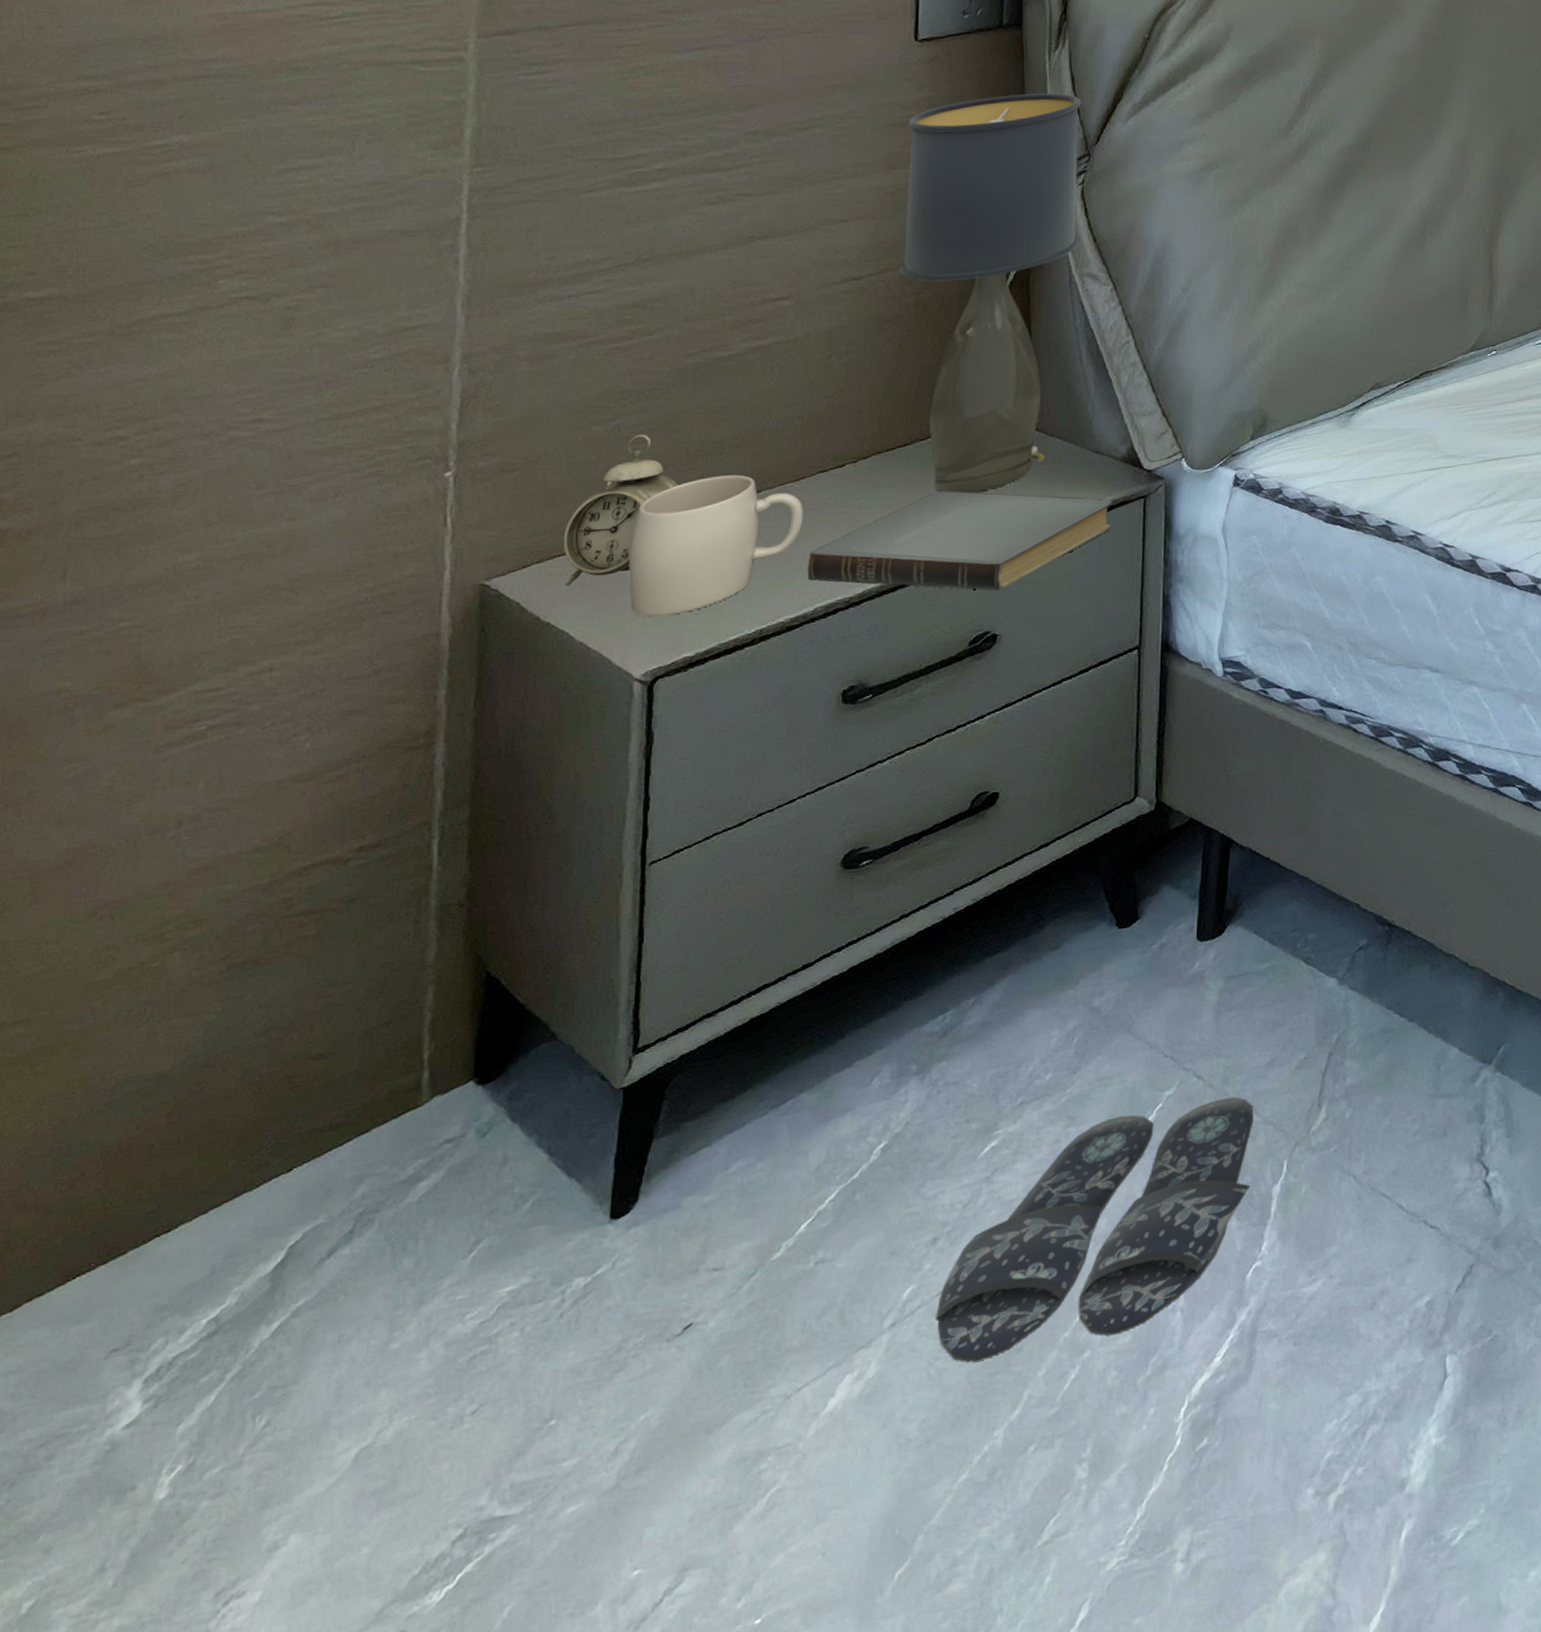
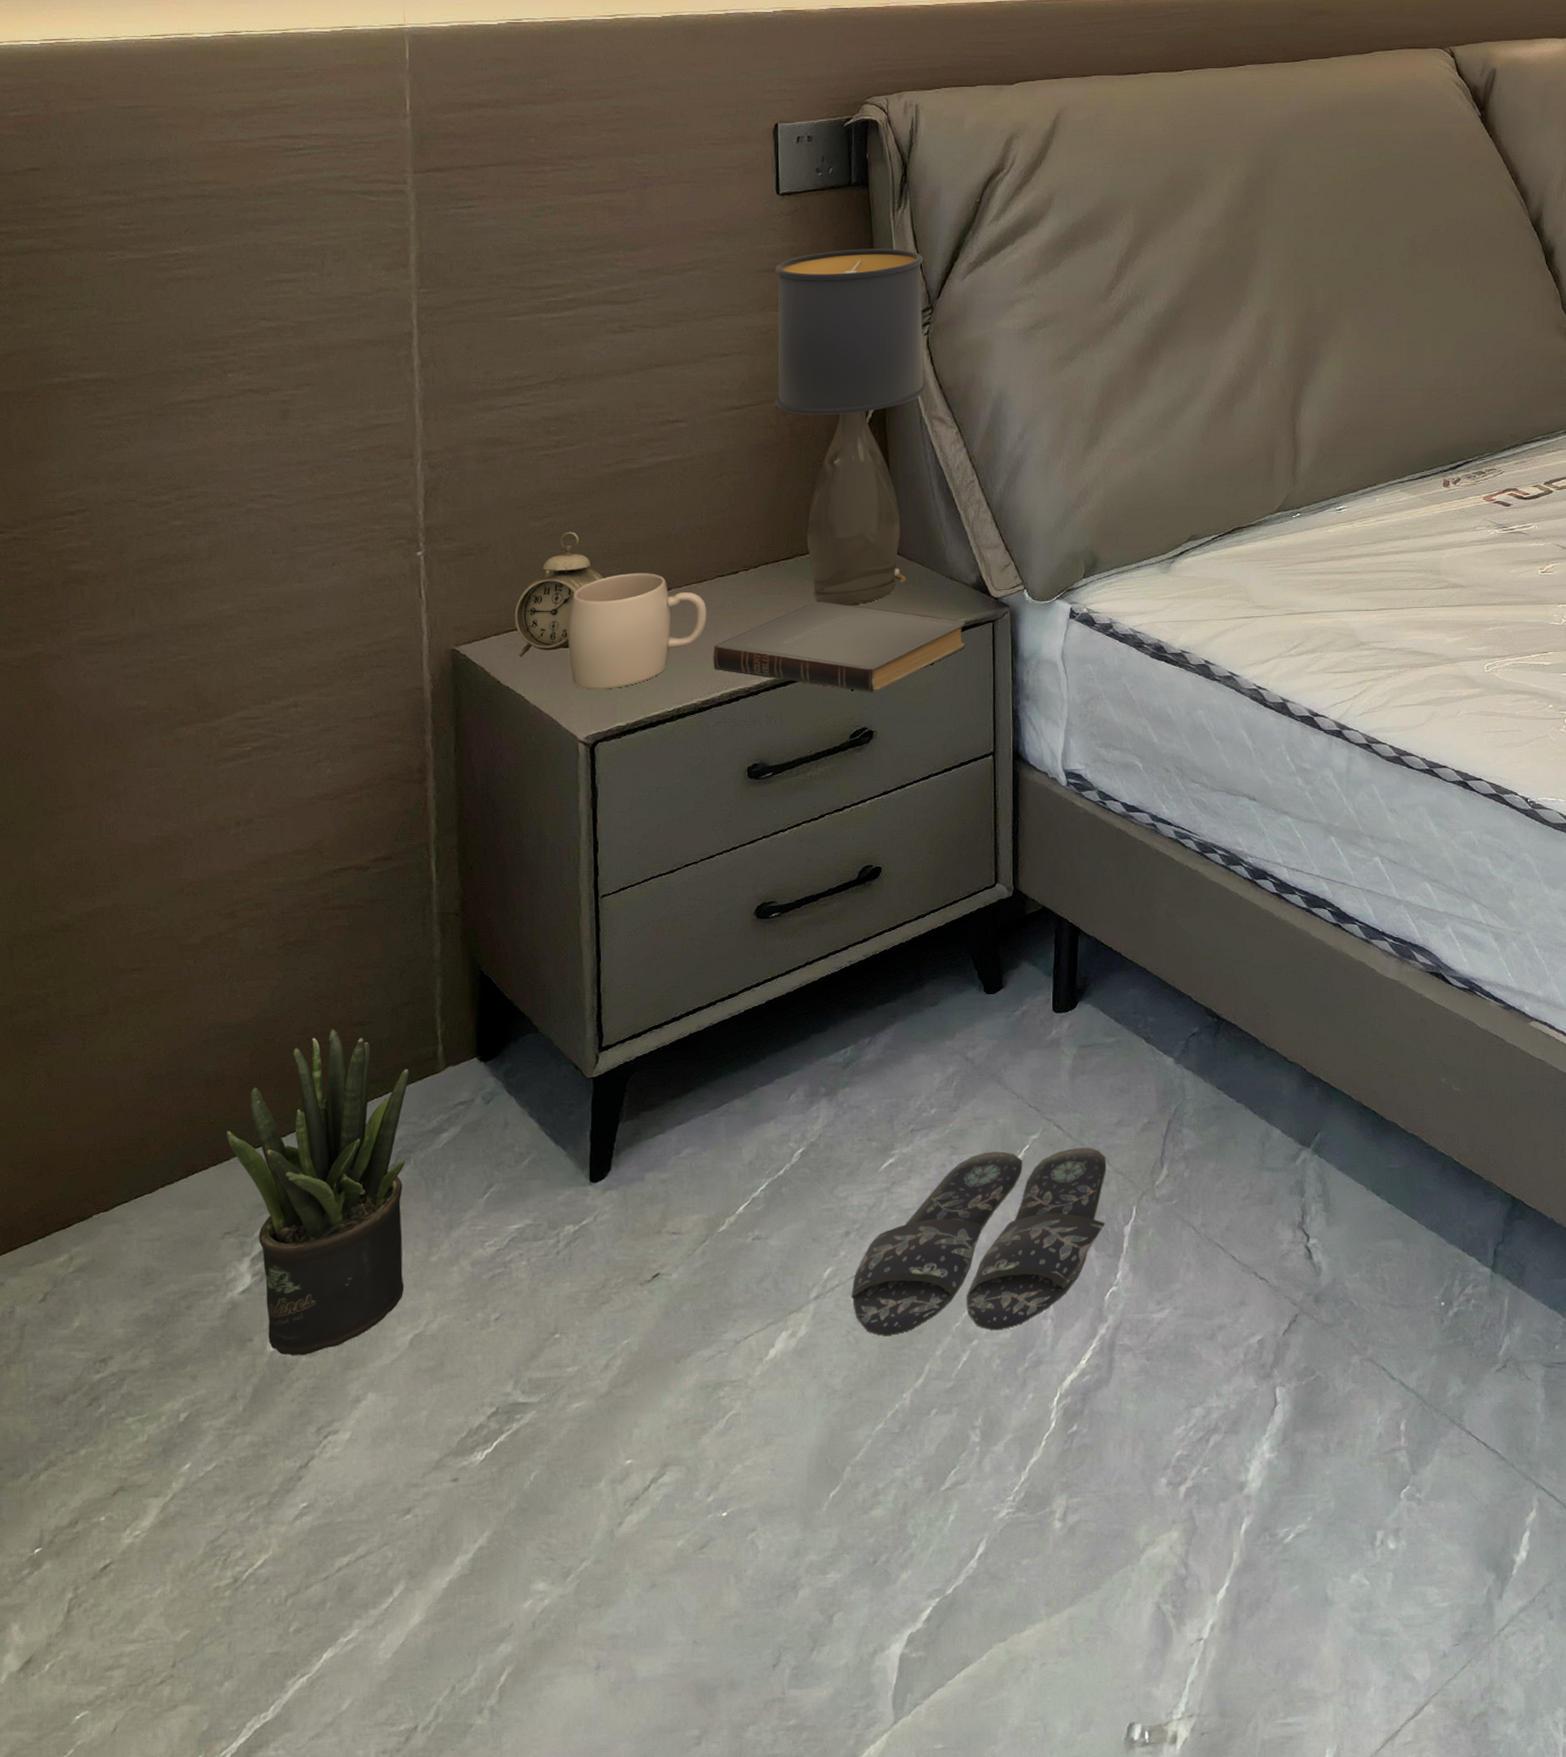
potted plant: none [125,1066,382,1501] -> present [227,1028,409,1356]

